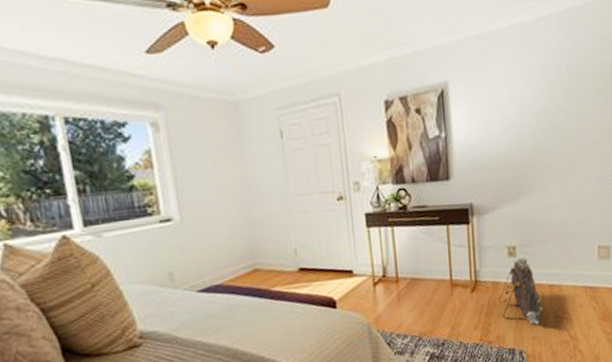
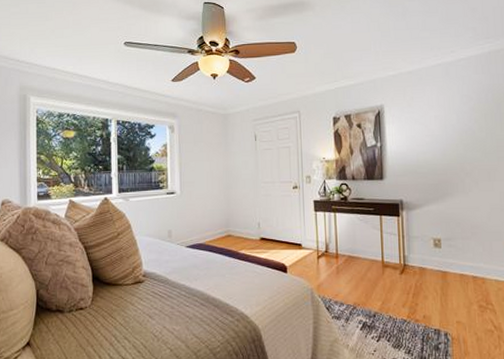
backpack: present [499,256,544,325] -> none [426,249,468,311]

